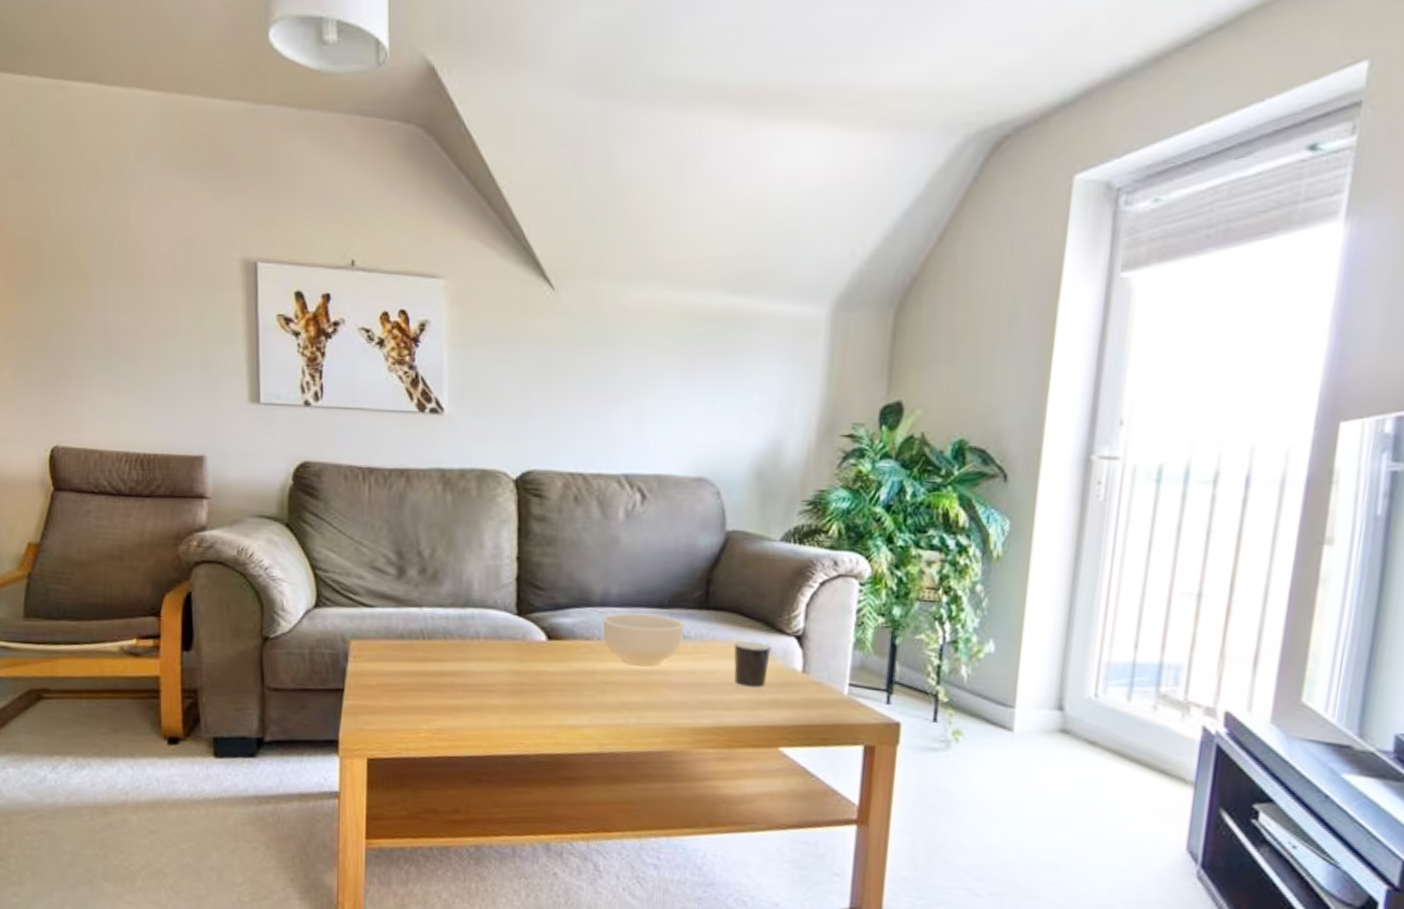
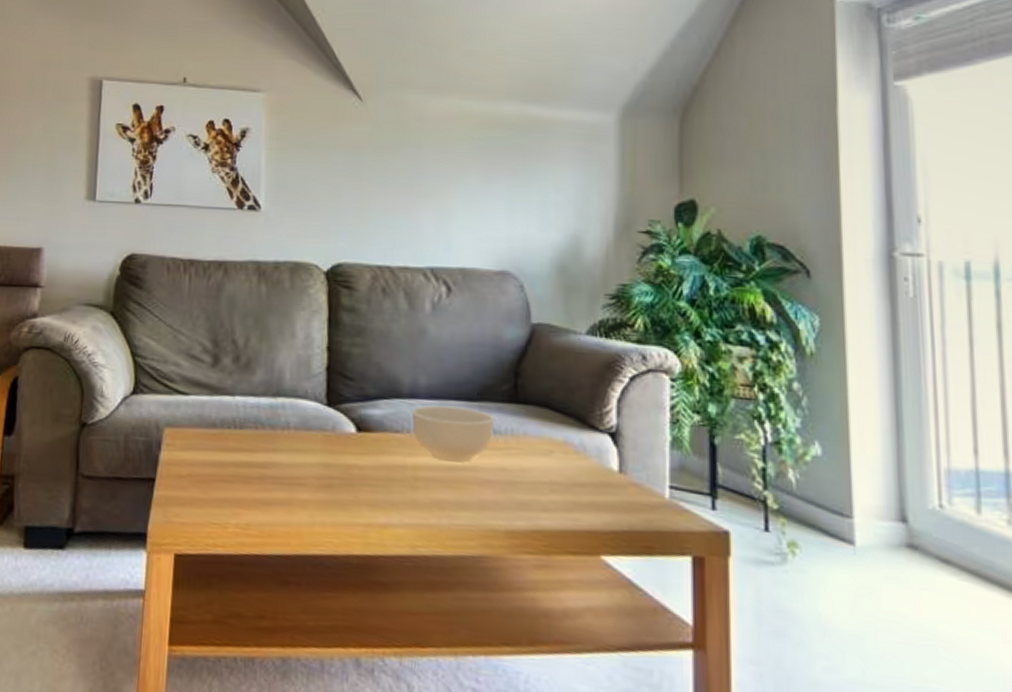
mug: present [733,641,771,691] -> none [546,437,585,491]

